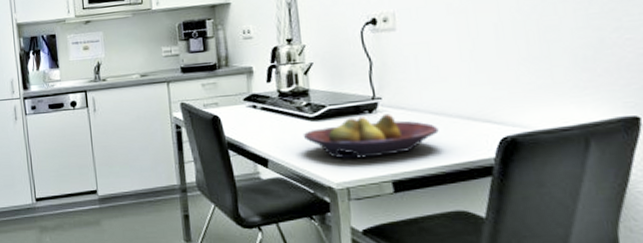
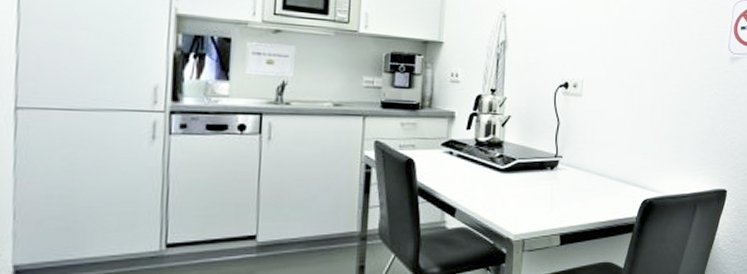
fruit bowl: present [302,114,439,159] -> none [491,172,601,212]

